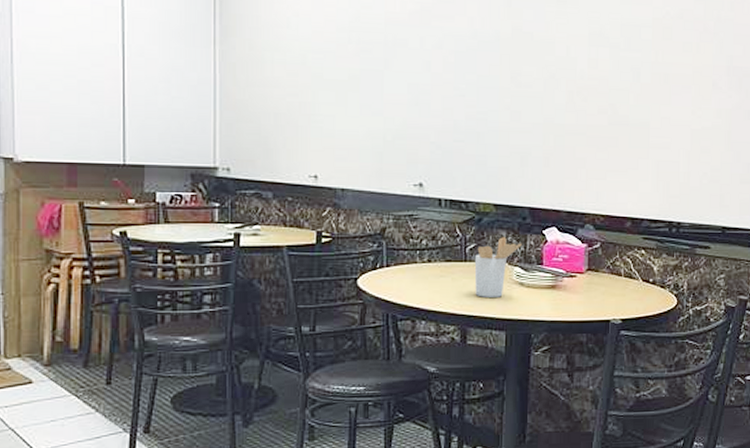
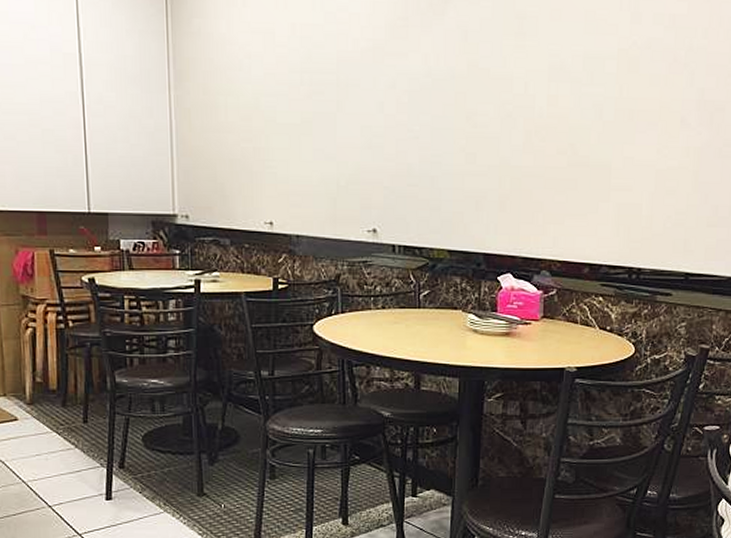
utensil holder: present [474,237,522,297] -> none [428,284,476,344]

